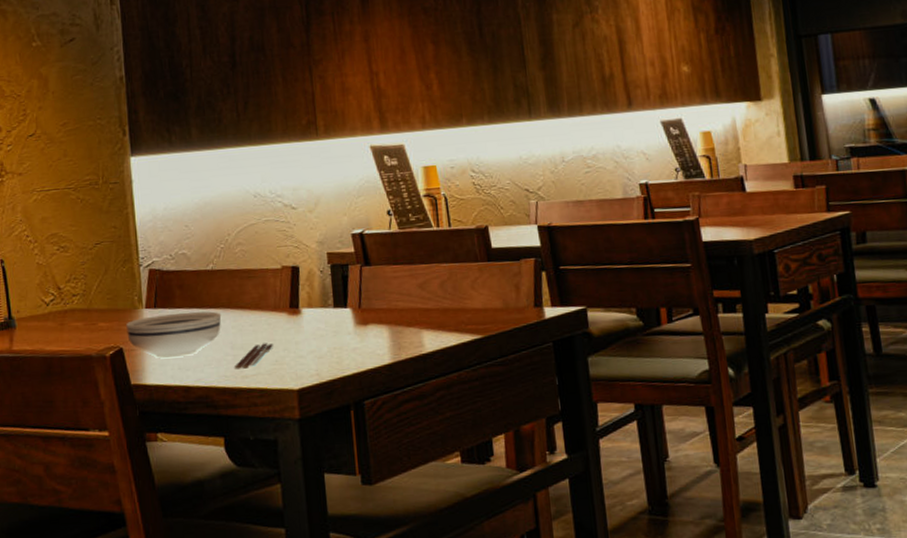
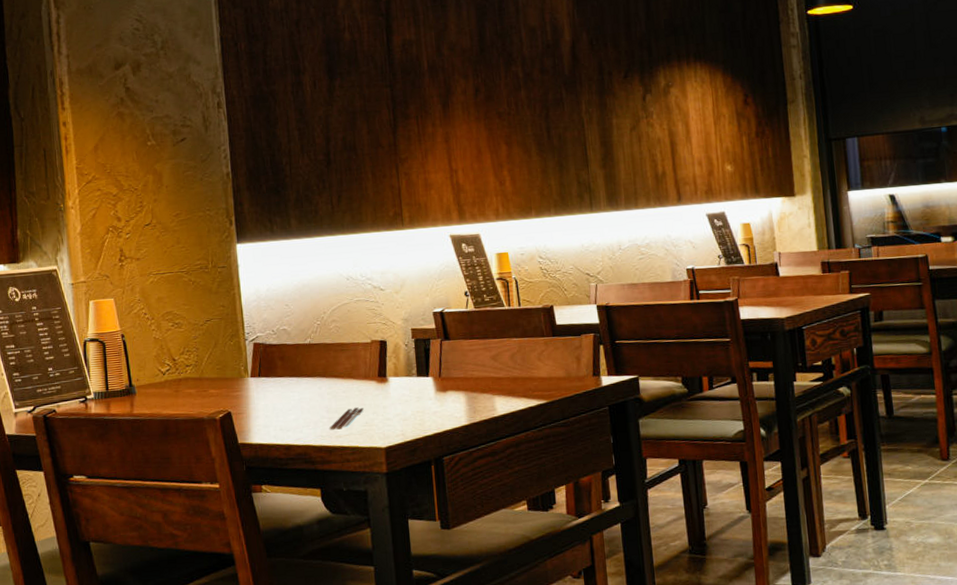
bowl: present [126,311,222,358] -> none [234,380,318,420]

